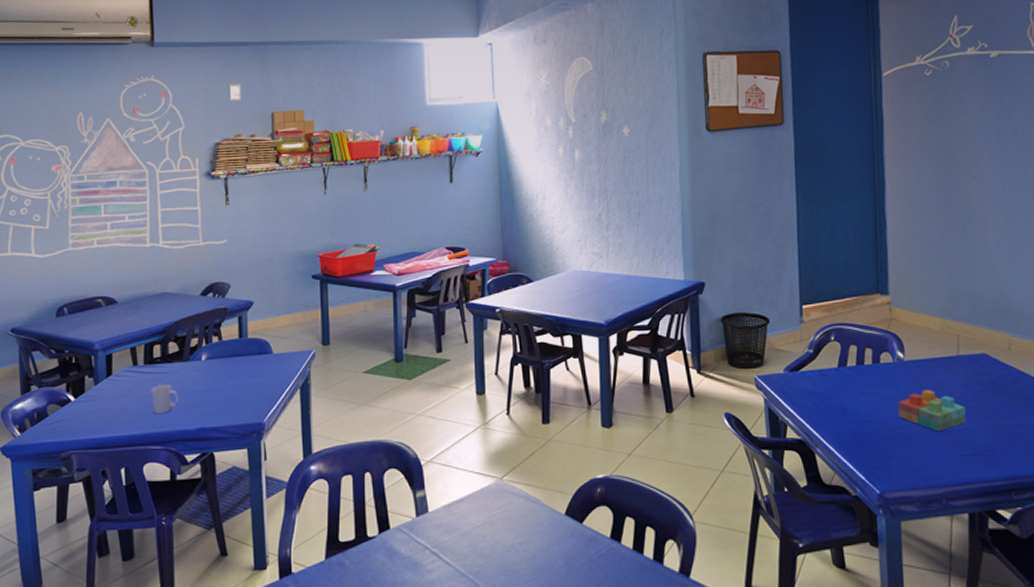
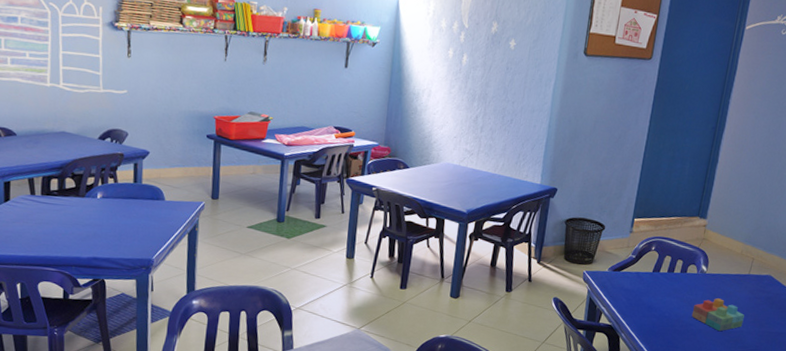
cup: present [151,384,178,414] -> none [47,215,73,241]

